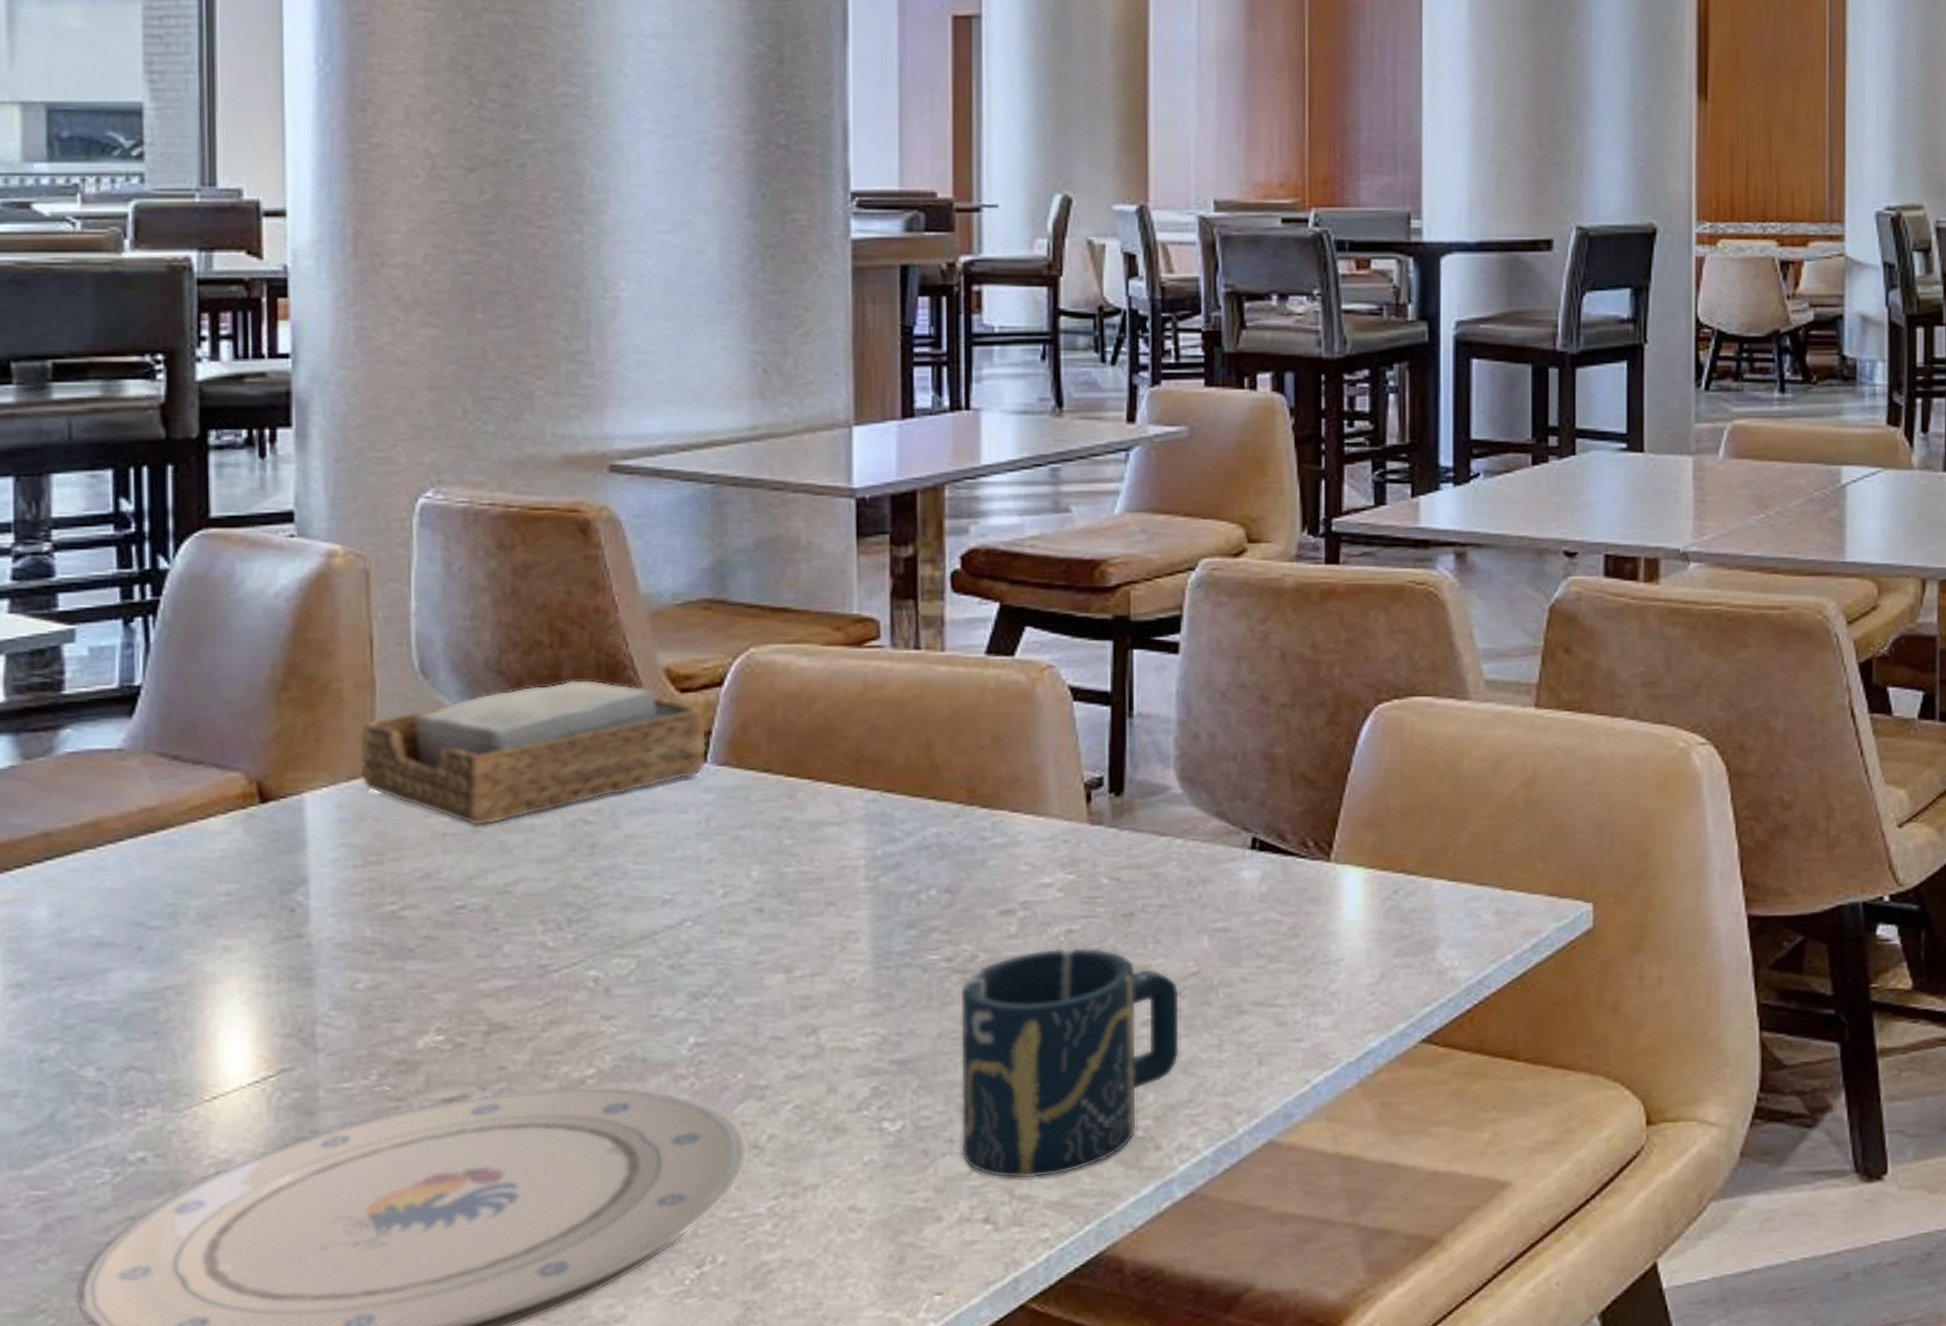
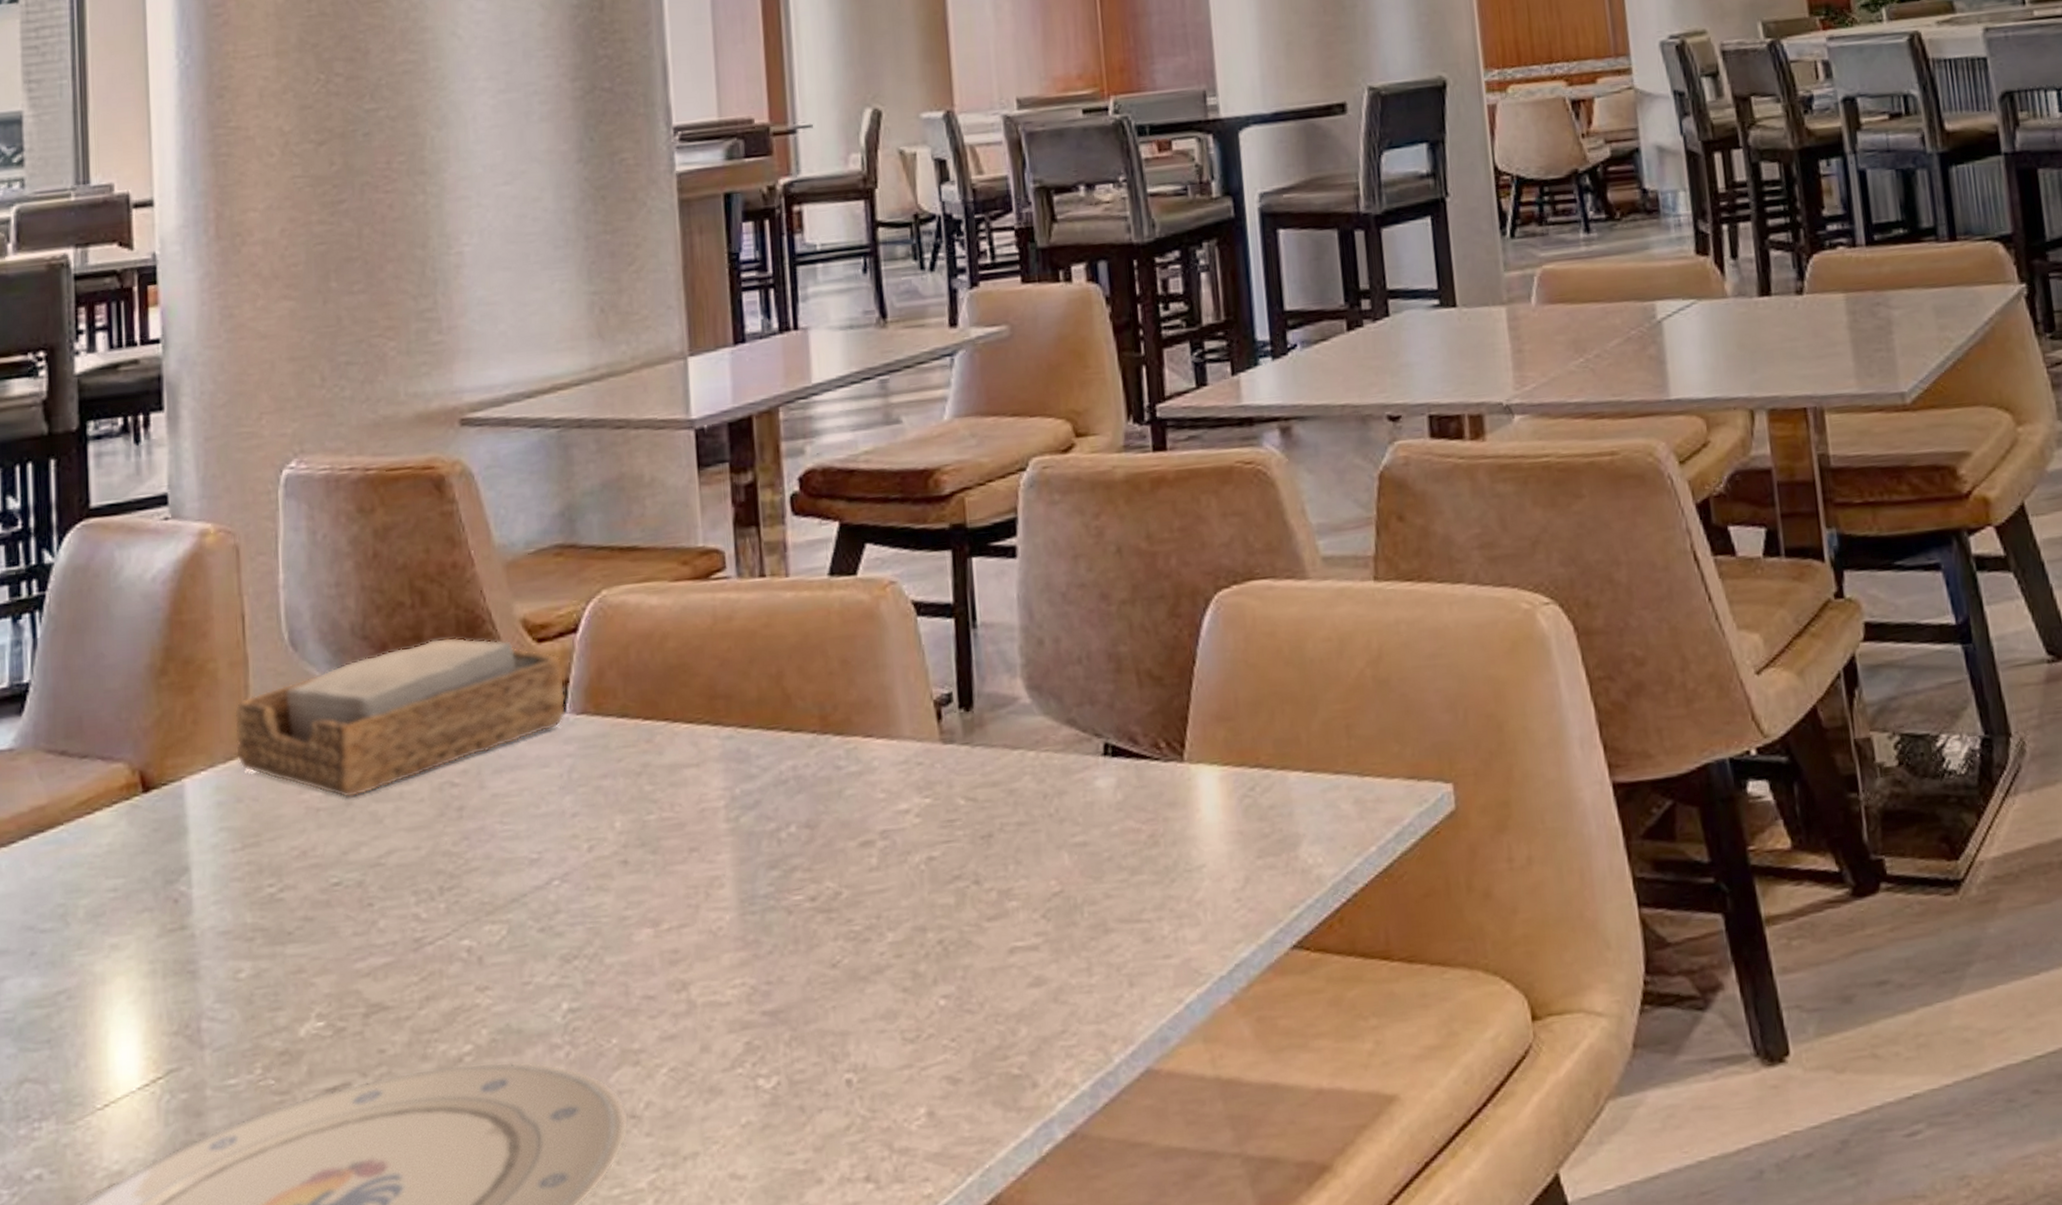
cup: present [959,947,1180,1179] -> none [825,874,1050,1131]

